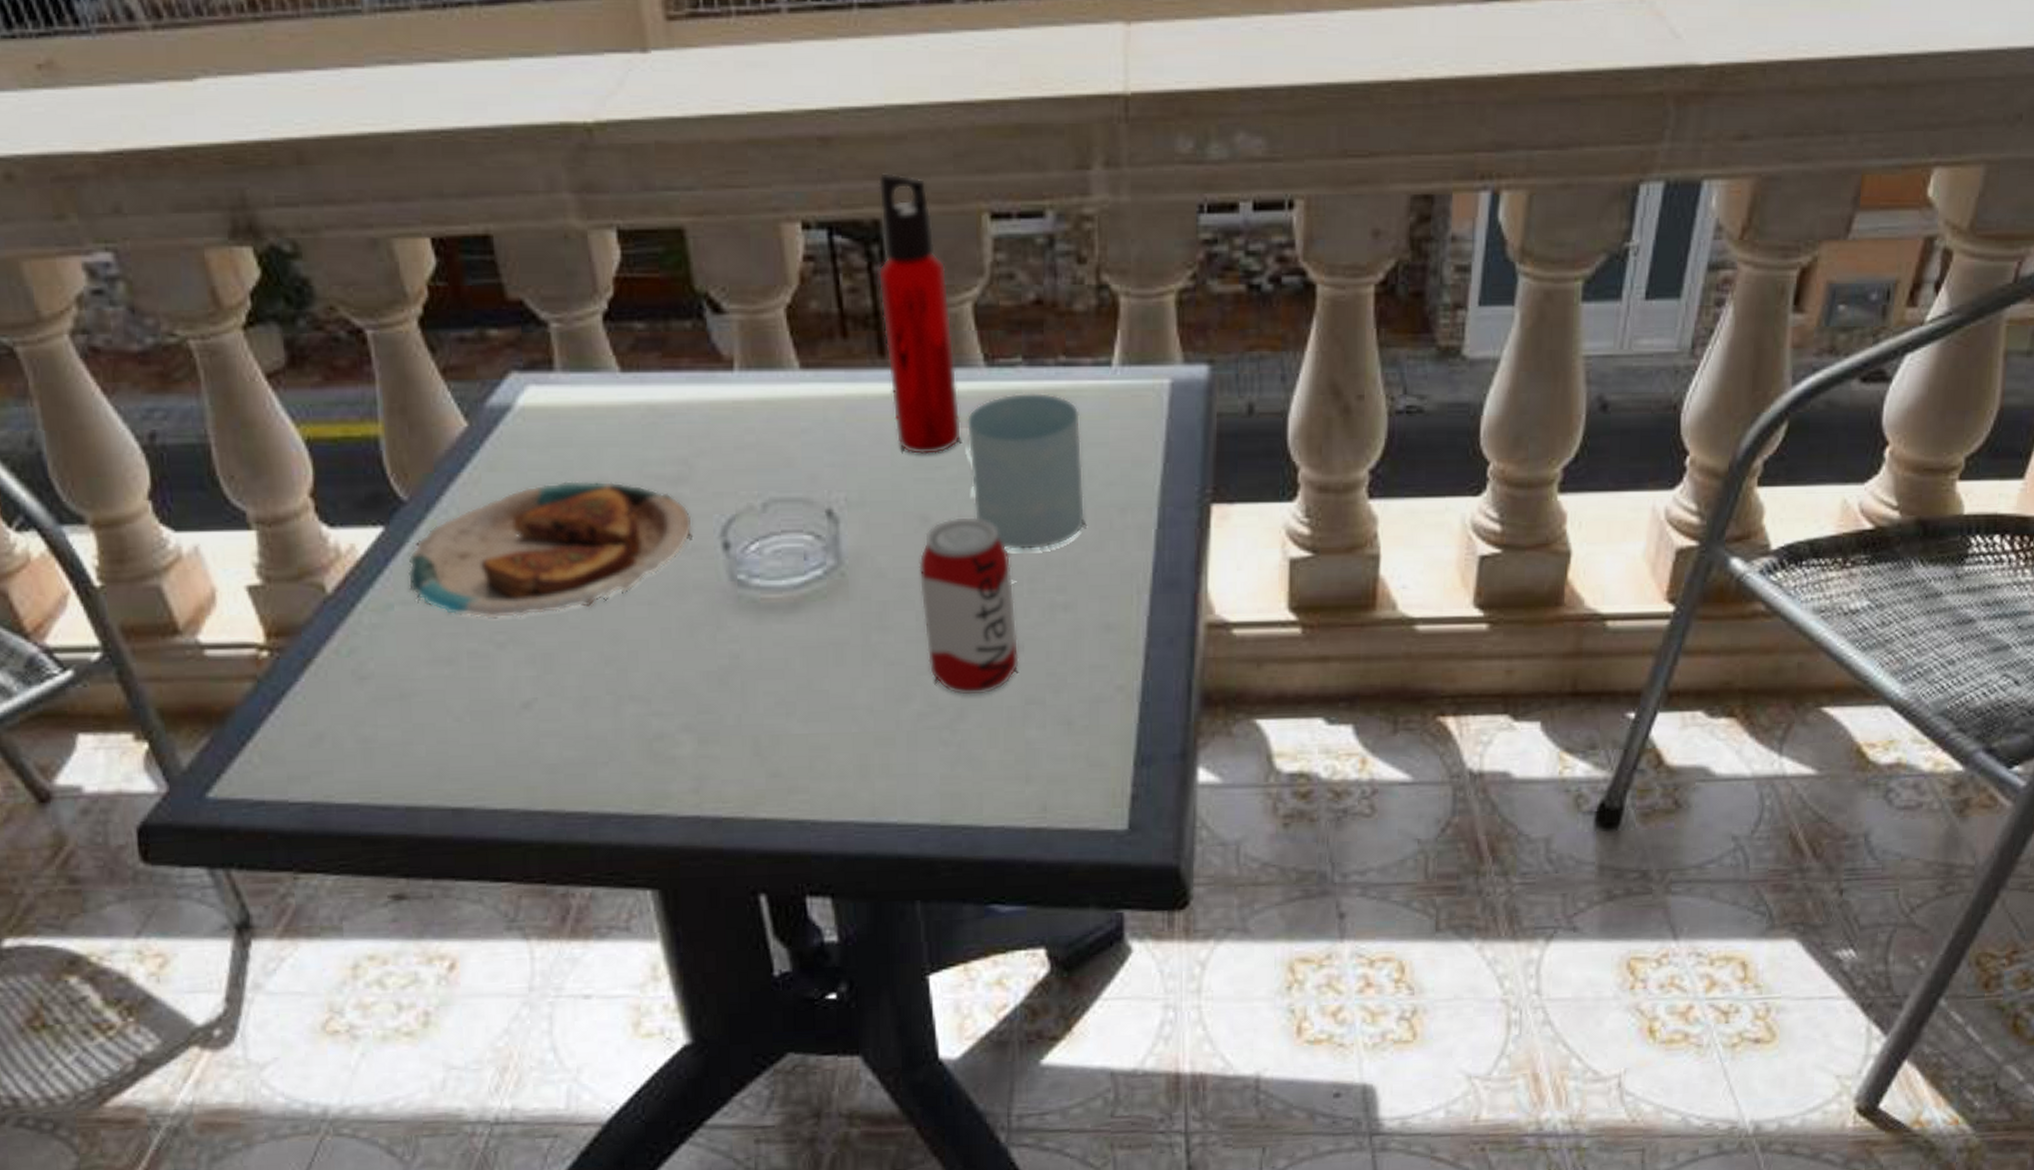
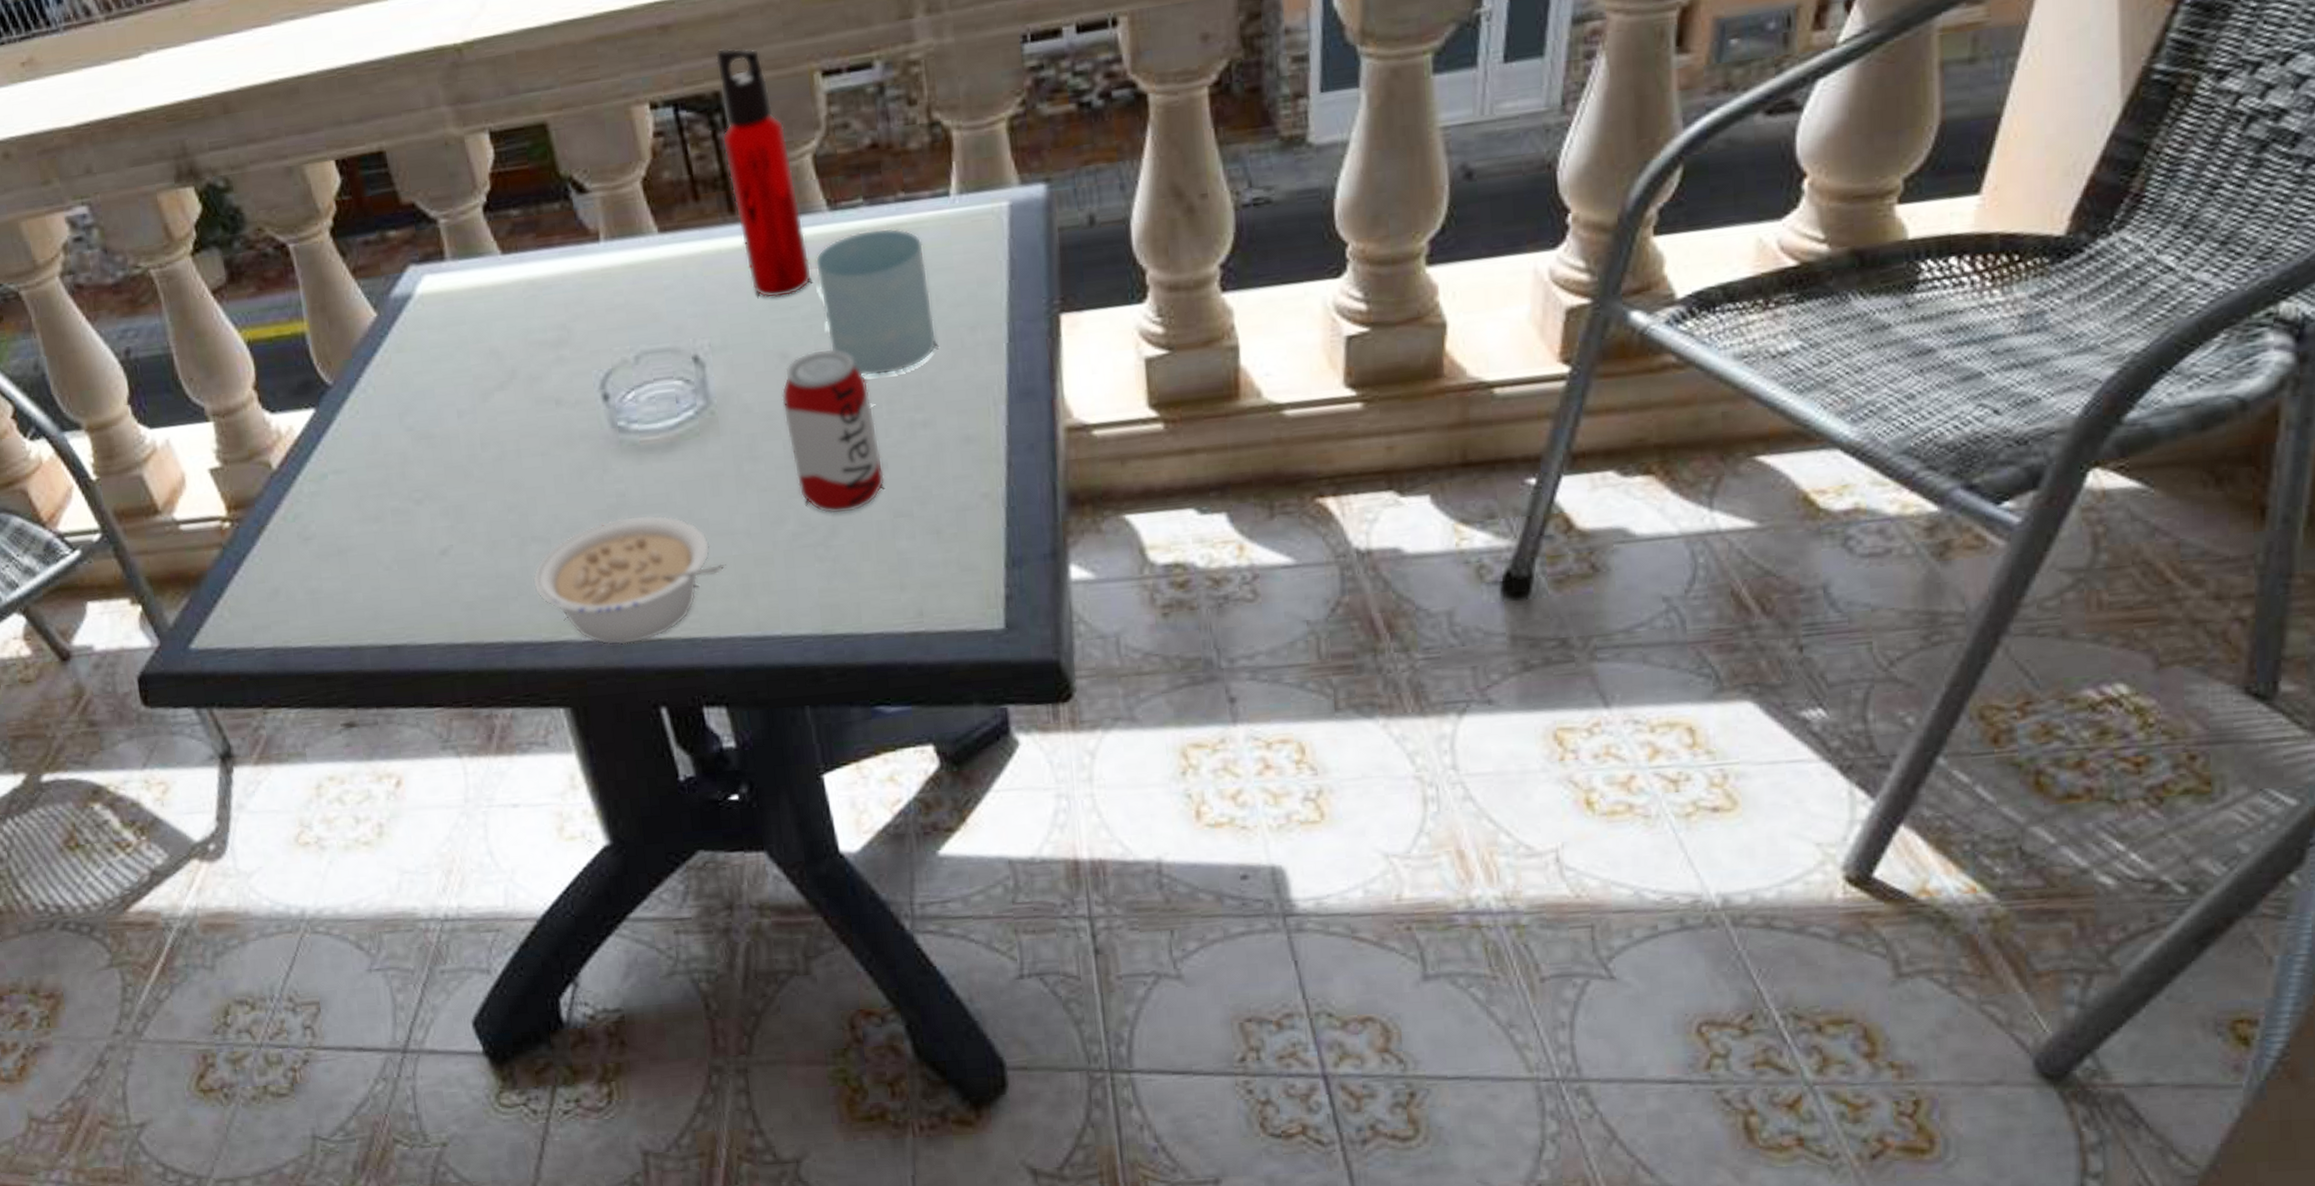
plate: present [407,481,692,620] -> none [337,350,575,481]
legume: none [627,680,844,823] -> present [533,515,727,646]

